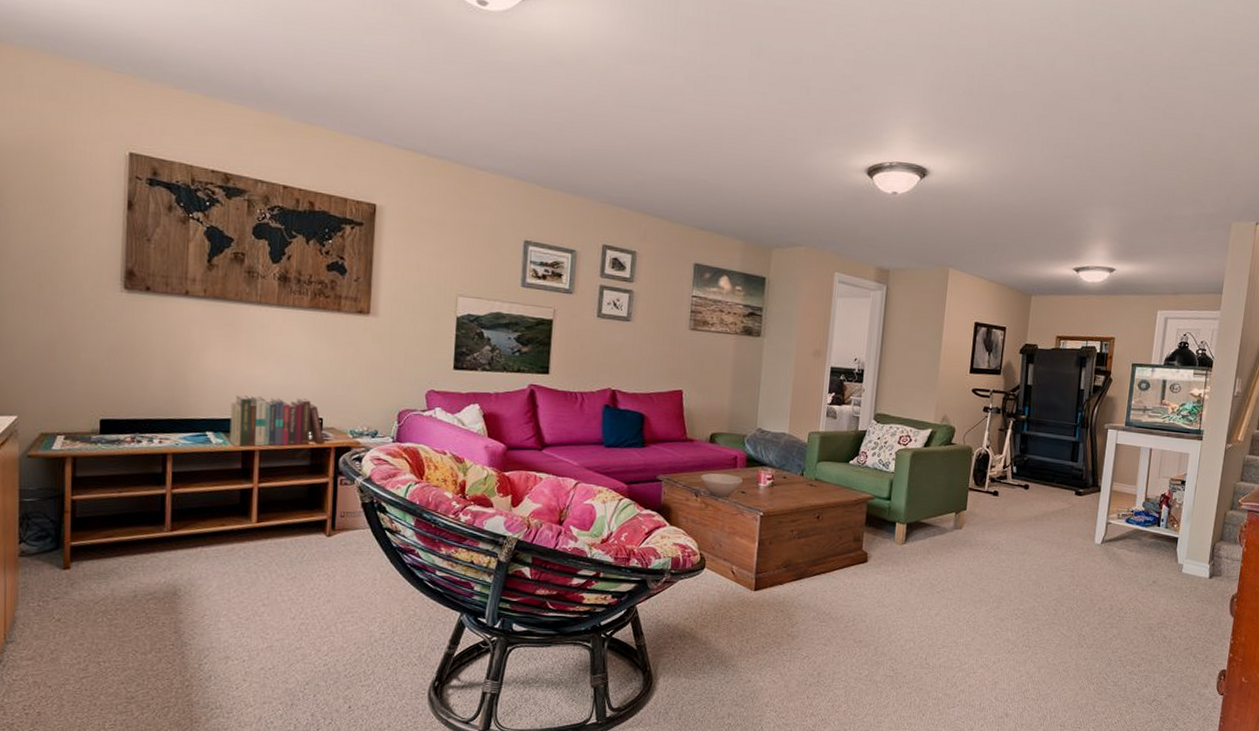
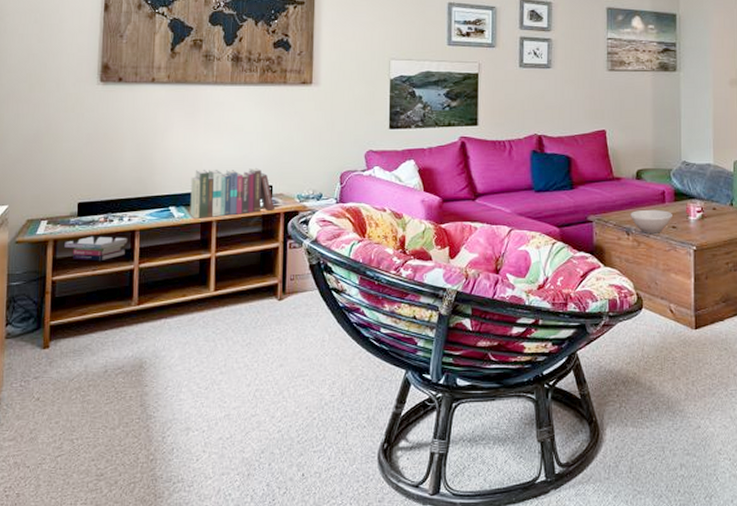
books: none [85,456,159,484] -> present [64,236,128,262]

